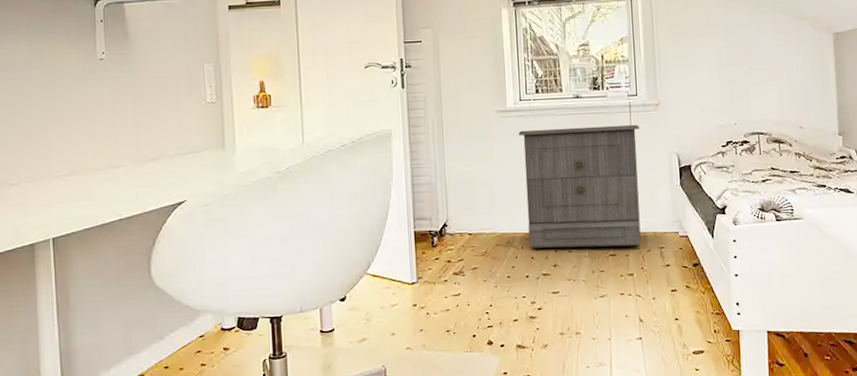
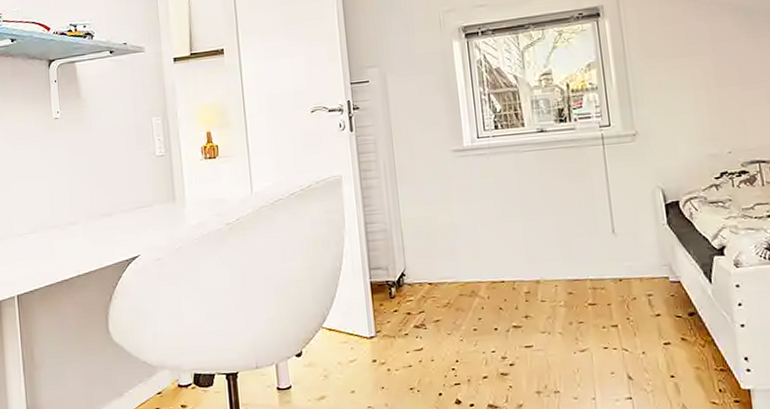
nightstand: present [518,124,641,249] -> none [477,157,625,298]

